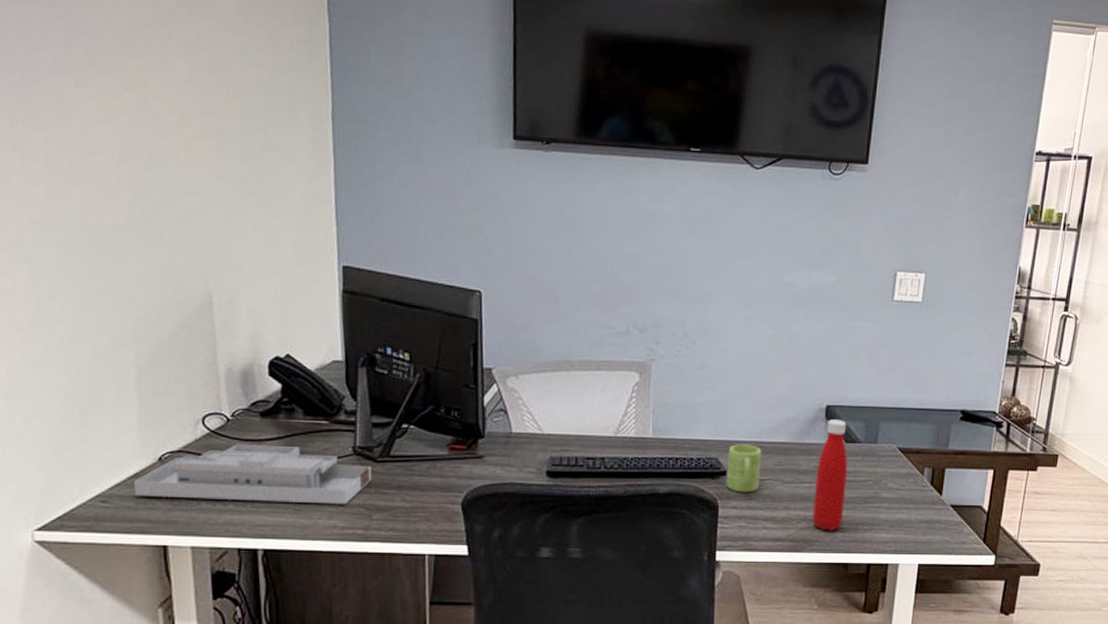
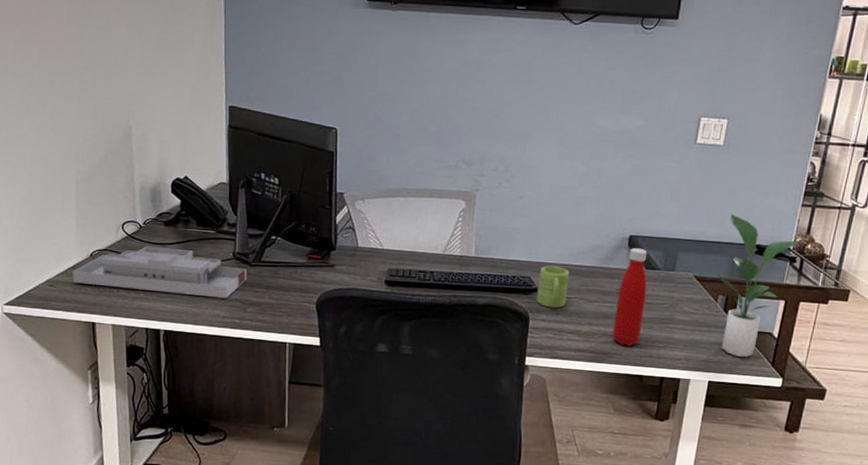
potted plant: none [922,377,1005,535] -> present [717,214,799,357]

